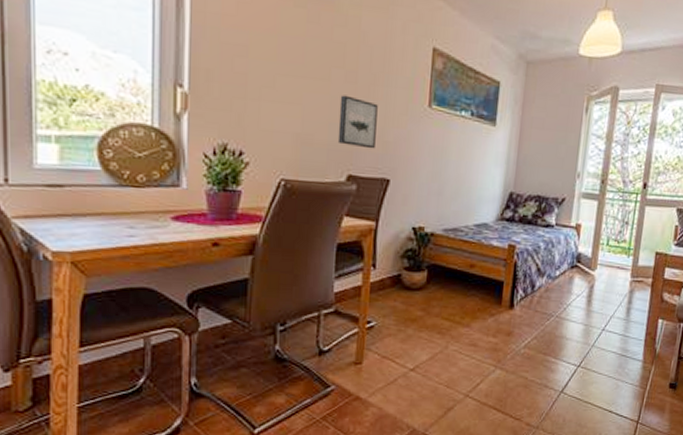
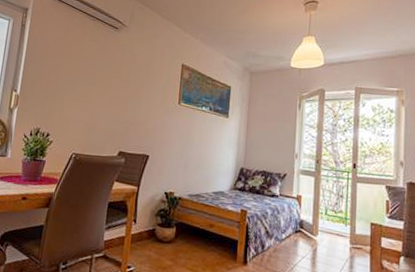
wall art: present [337,95,378,149] -> none [113,96,142,133]

